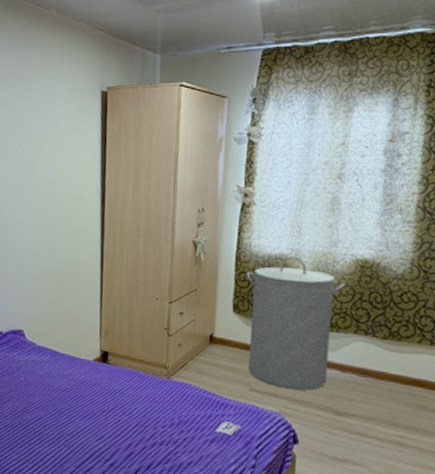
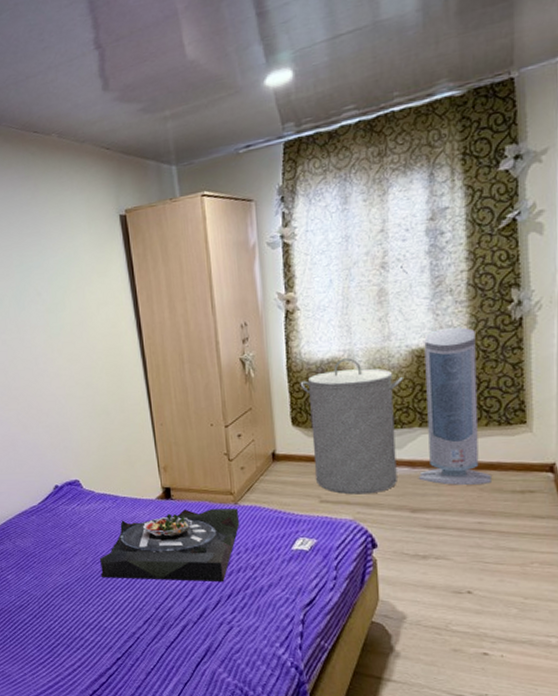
serving tray: none [29,375,170,451] -> present [100,508,240,581]
air purifier: none [348,243,419,400] -> present [419,326,491,485]

